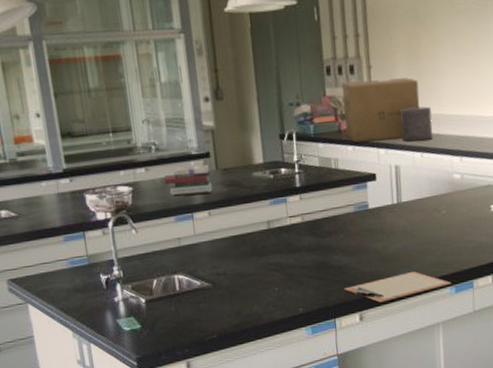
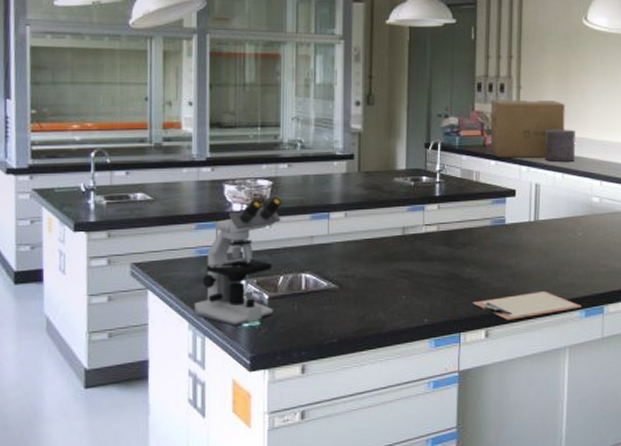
microscope: none [75,202,152,331] -> present [194,197,281,326]
books: present [164,165,213,196] -> none [305,165,352,195]

